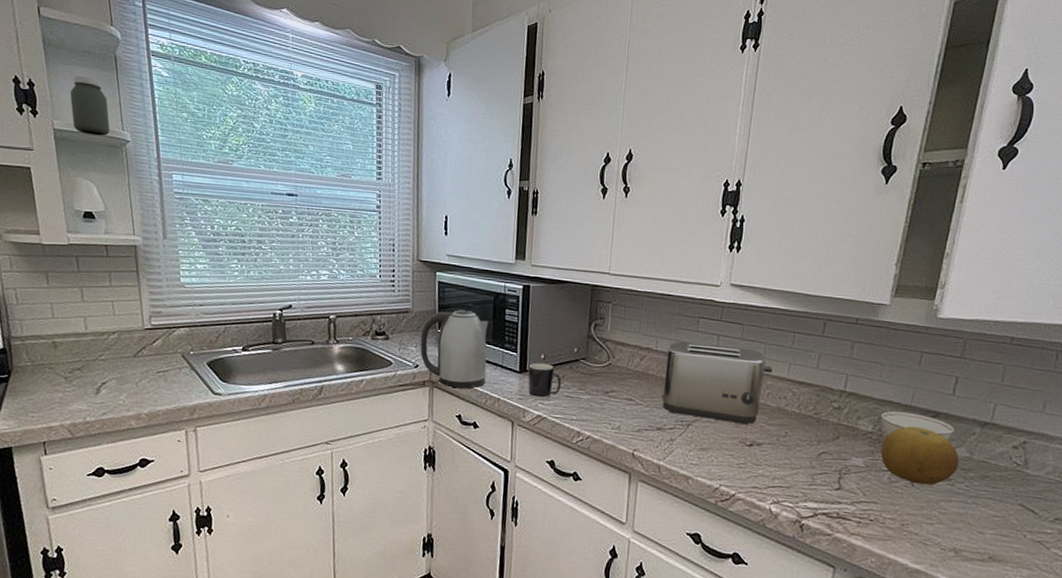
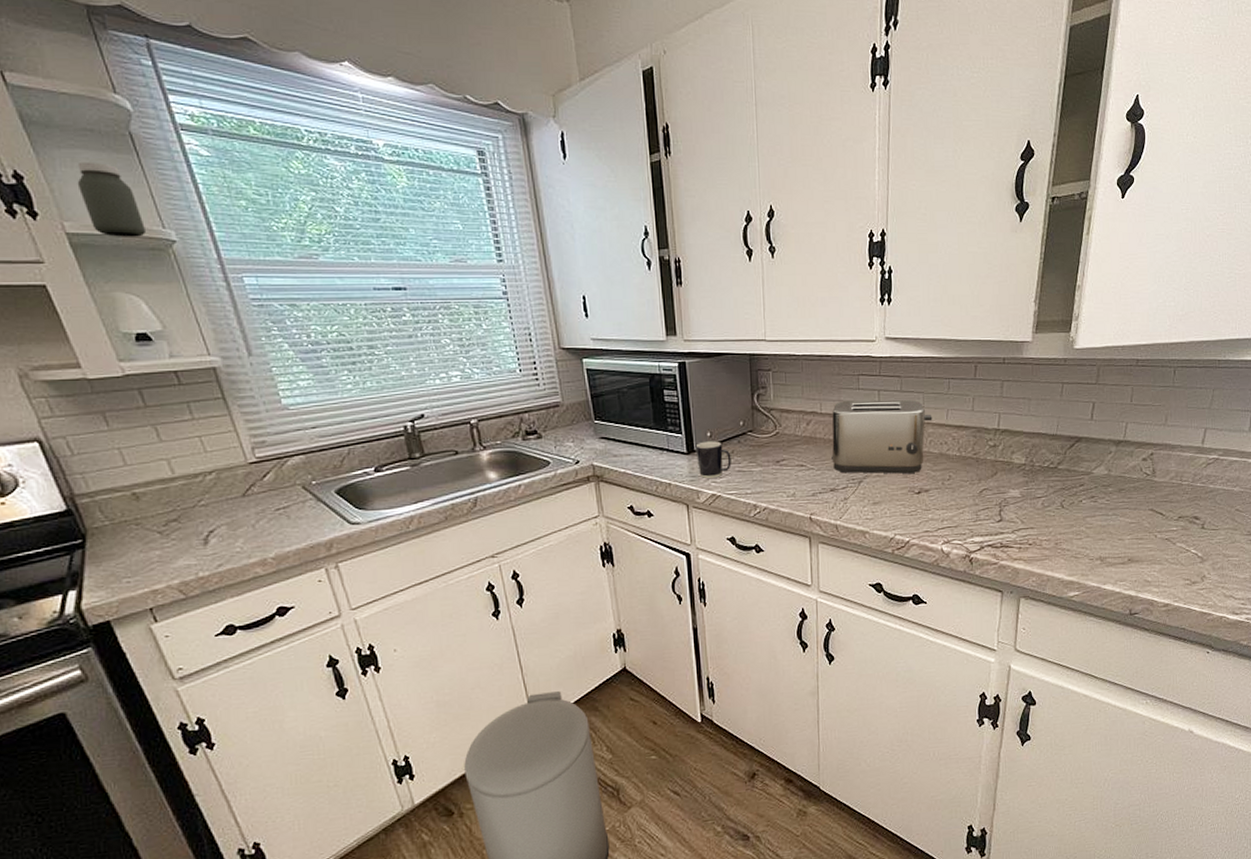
kettle: present [420,309,489,389] -> none [576,395,654,480]
bowl: present [880,411,955,440] -> none [1031,441,1094,465]
fruit: present [880,426,959,486] -> none [1033,453,1100,505]

